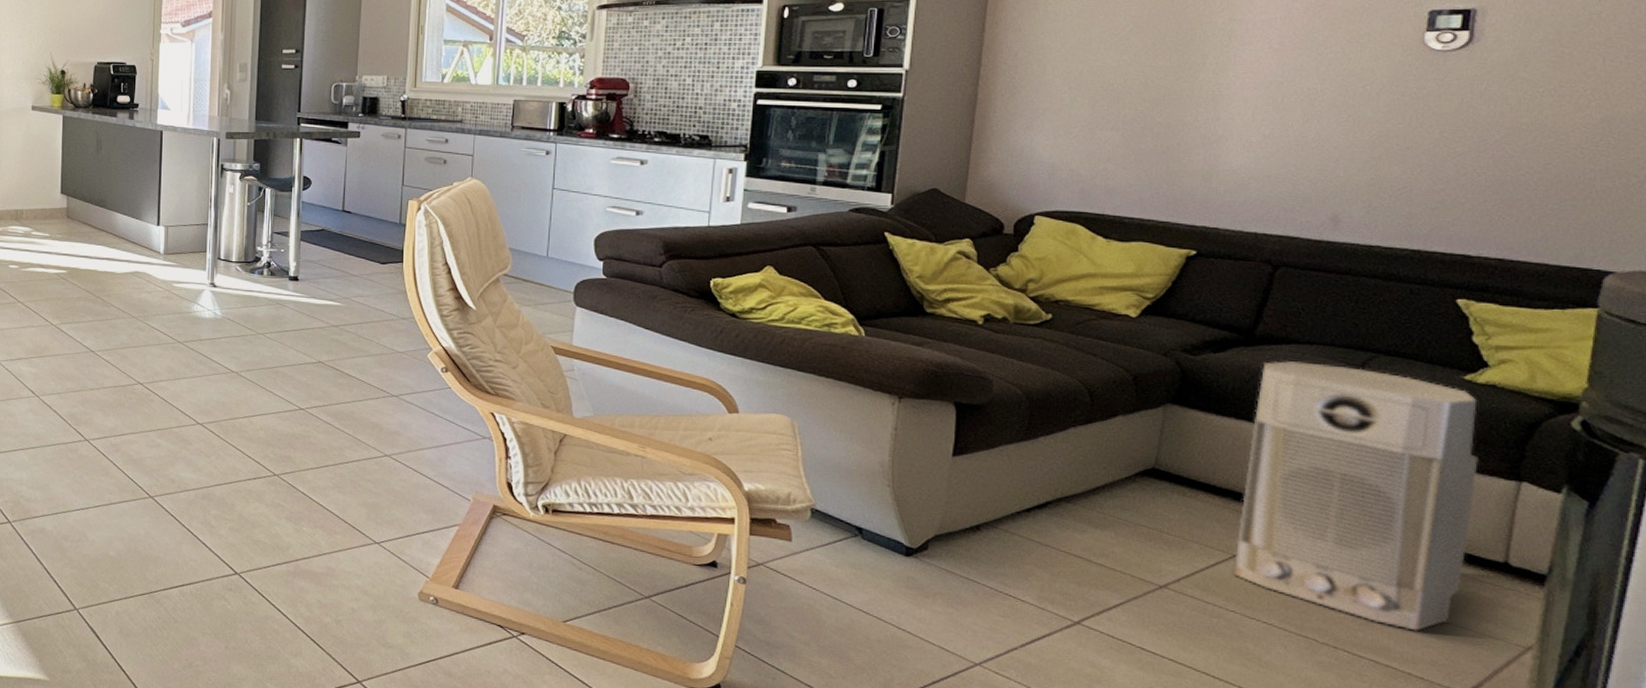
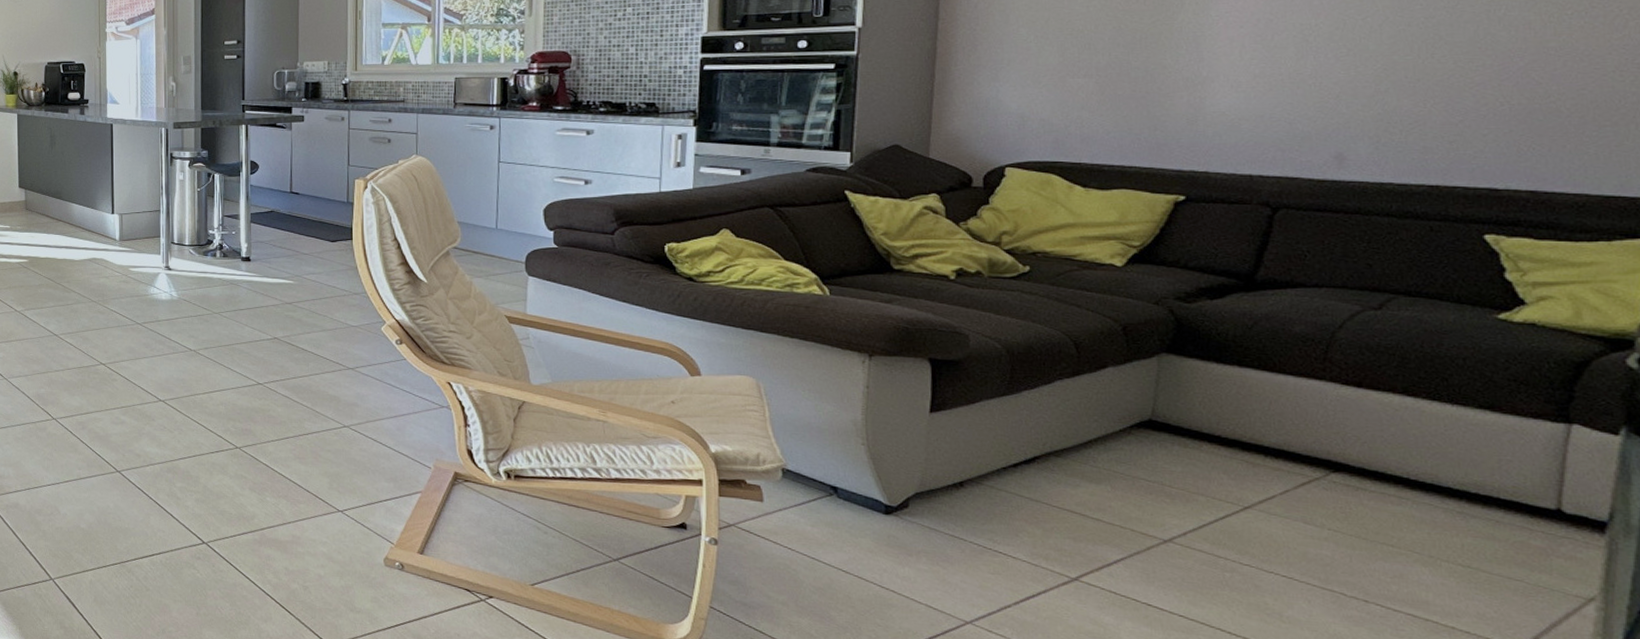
air purifier: present [1234,361,1478,631] -> none [1246,306,1520,583]

